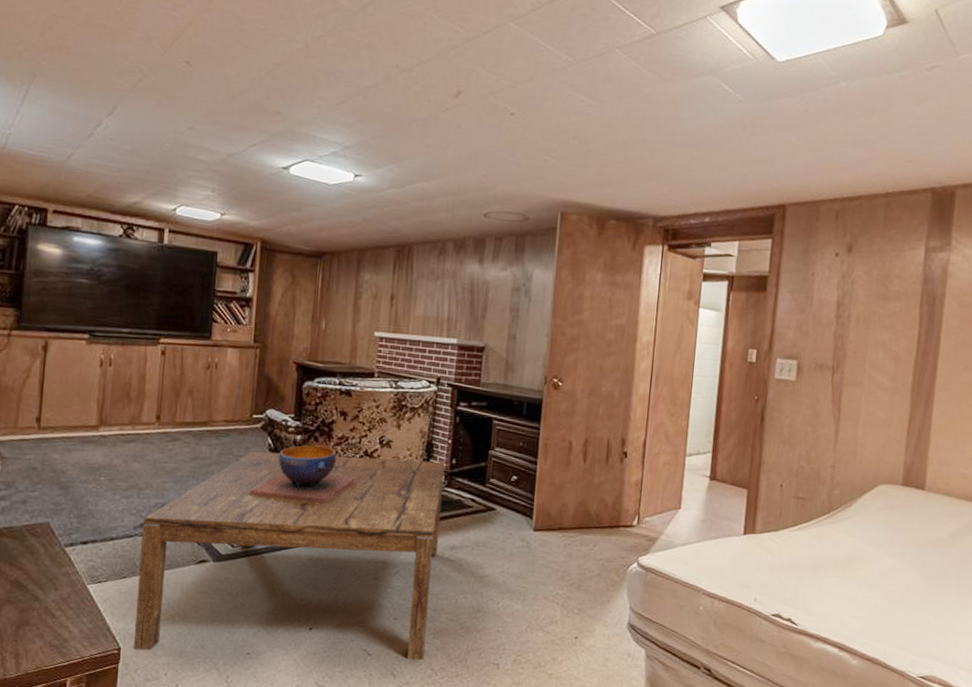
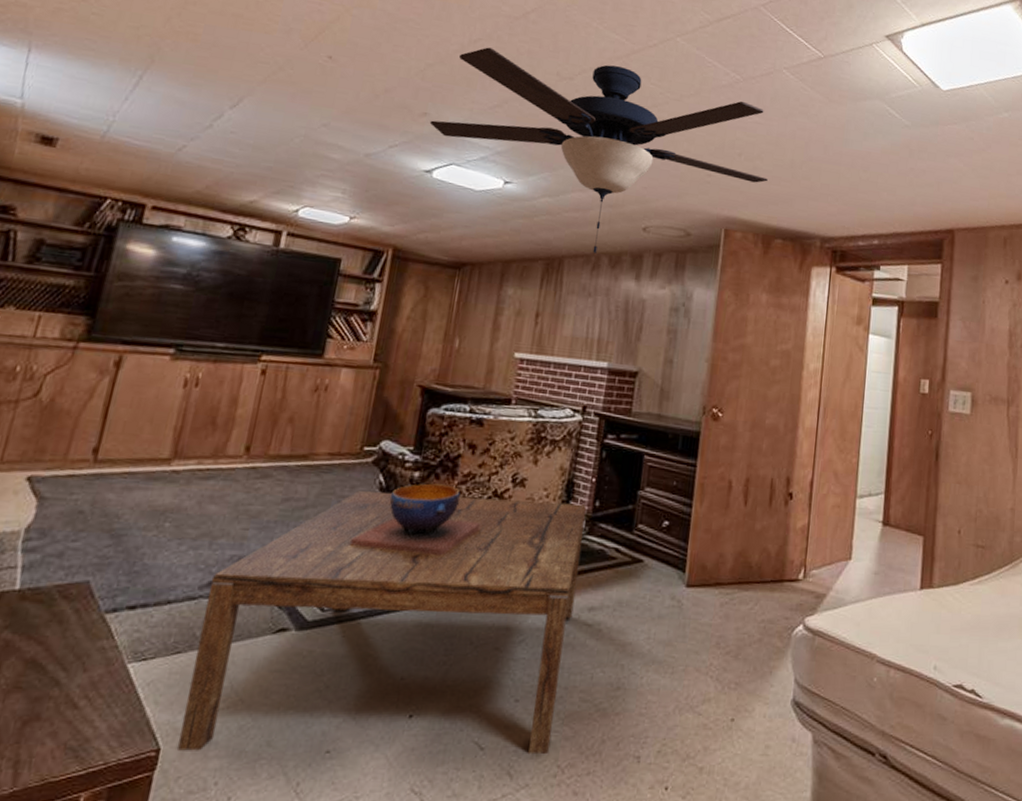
ceiling fan: none [283,43,601,239] -> present [429,47,768,253]

